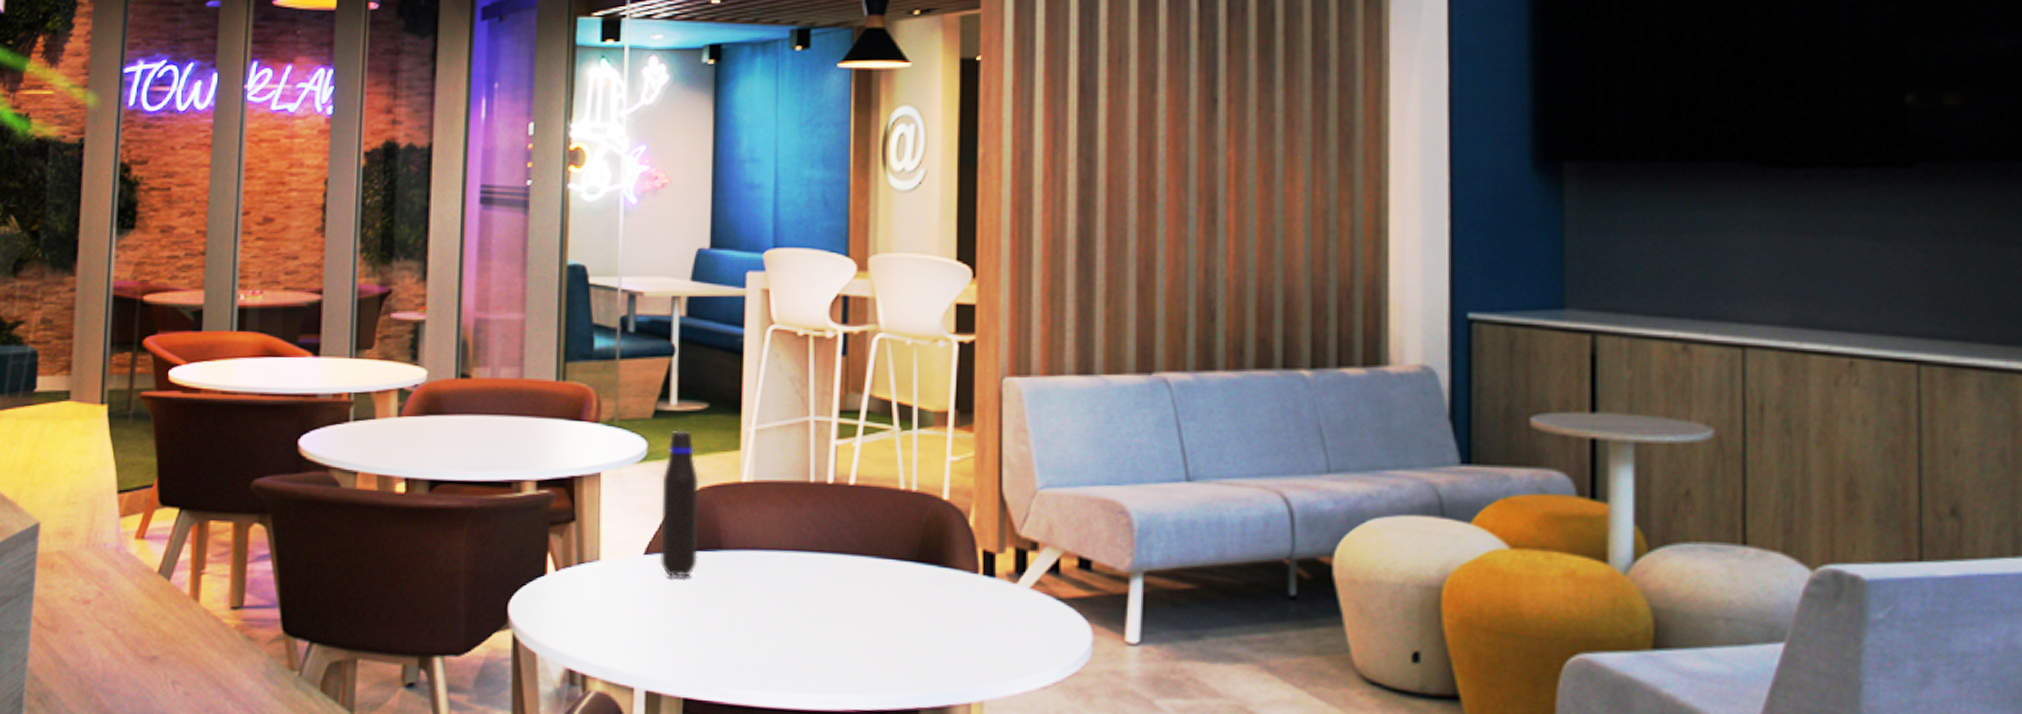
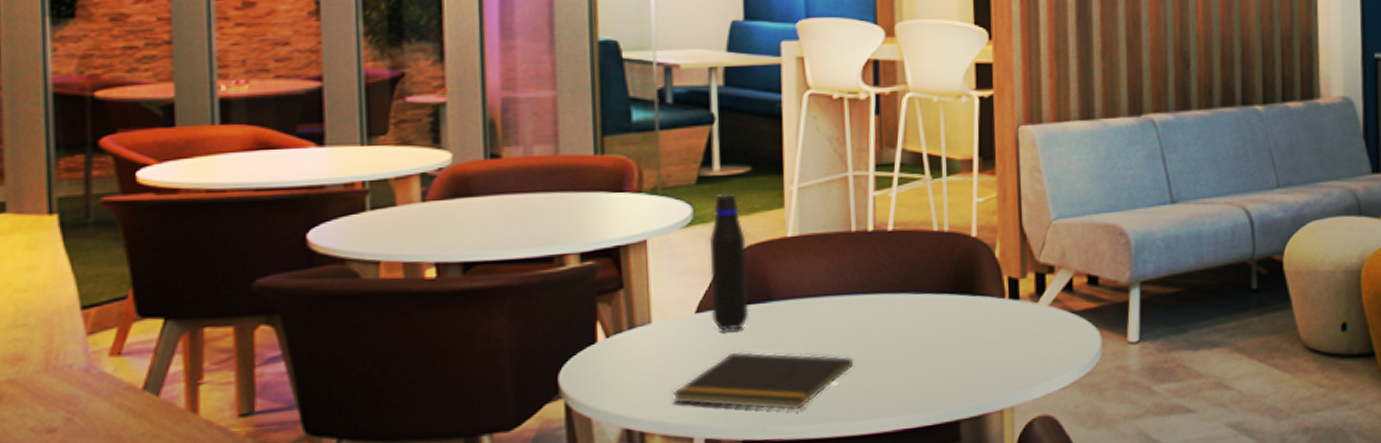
notepad: none [616,600,805,673] -> present [672,351,854,411]

